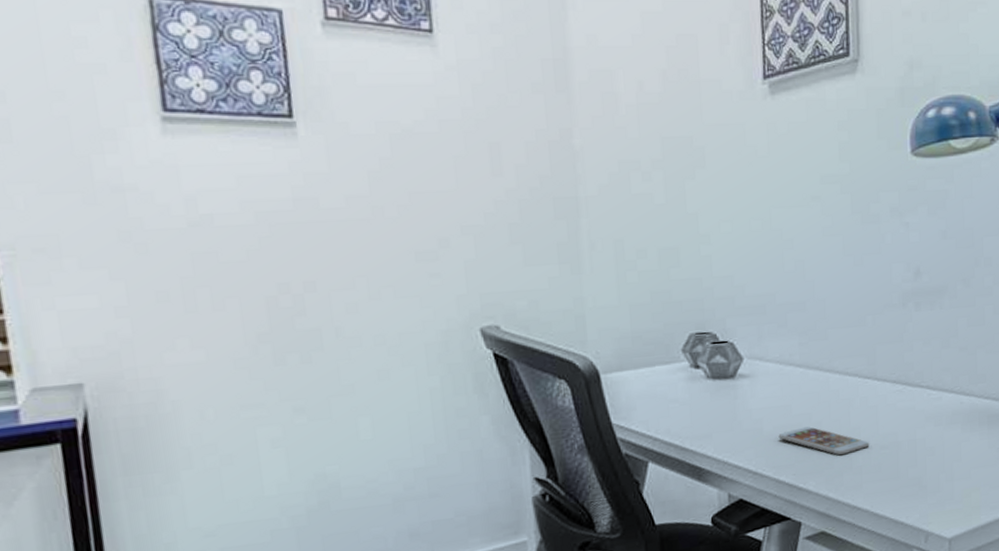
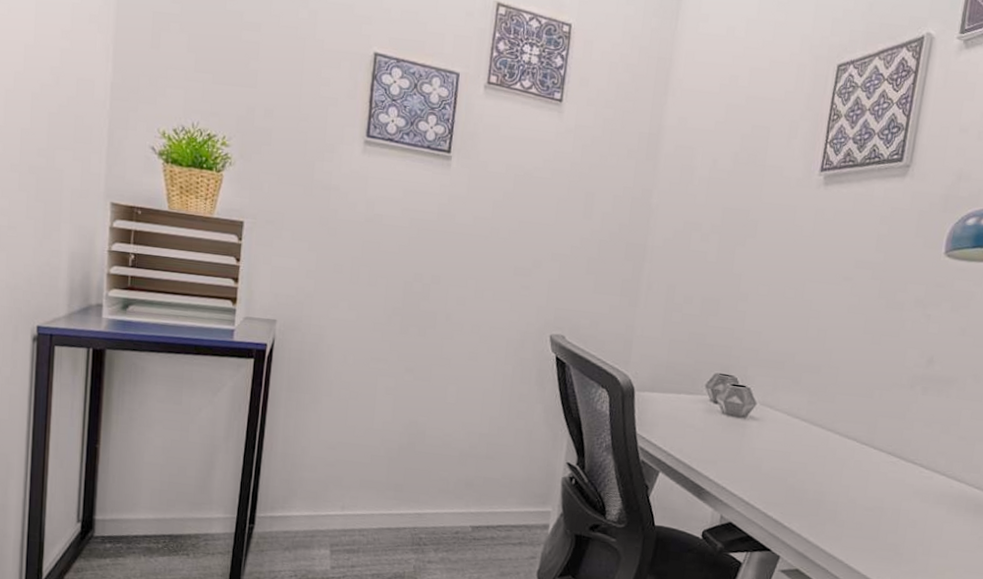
smartphone: present [778,426,870,456] -> none [774,474,856,507]

